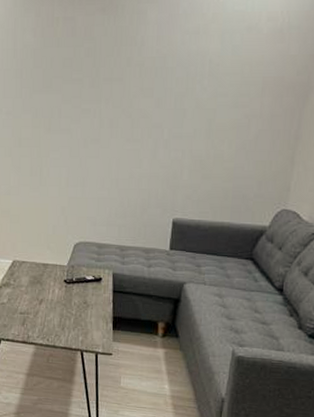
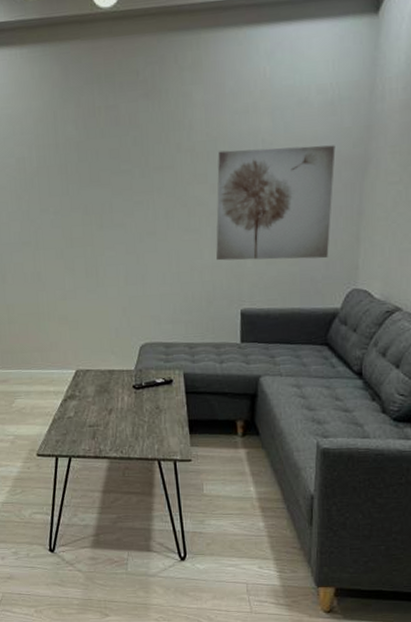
wall art: none [155,68,280,177] -> present [216,145,336,261]

